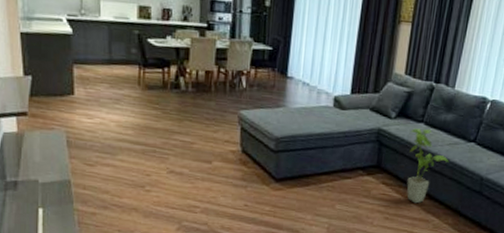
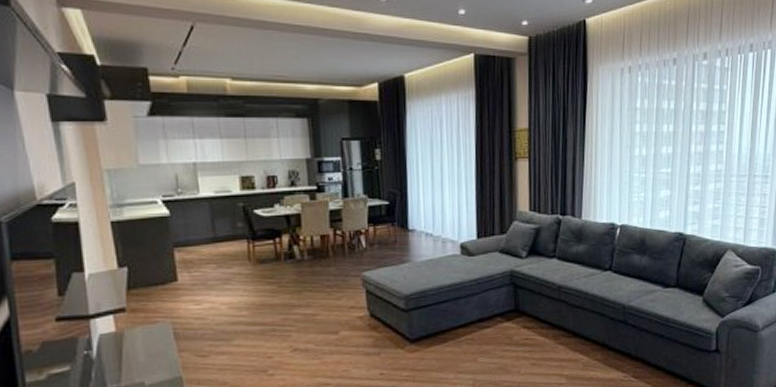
house plant: present [406,128,449,204] -> none [544,264,588,344]

